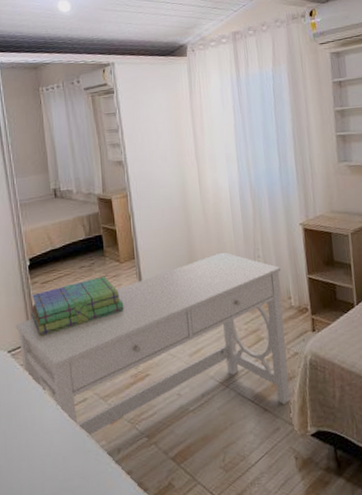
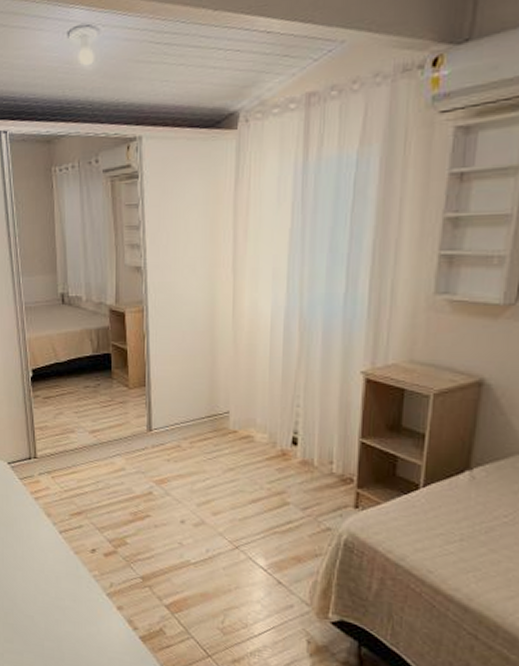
desk: present [16,252,290,437] -> none [16,393,325,582]
stack of books: present [30,276,124,336] -> none [31,400,129,454]

